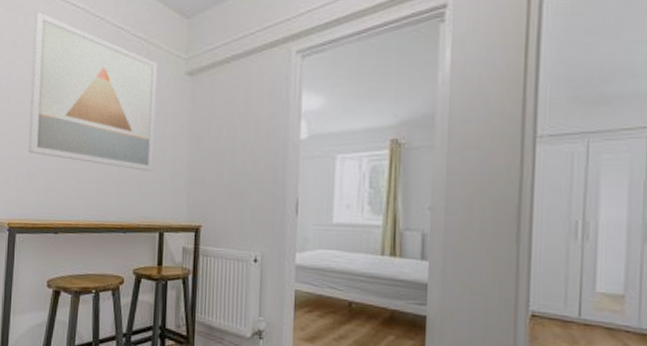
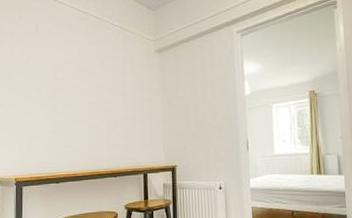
wall art: present [29,11,157,171] -> none [28,8,135,128]

